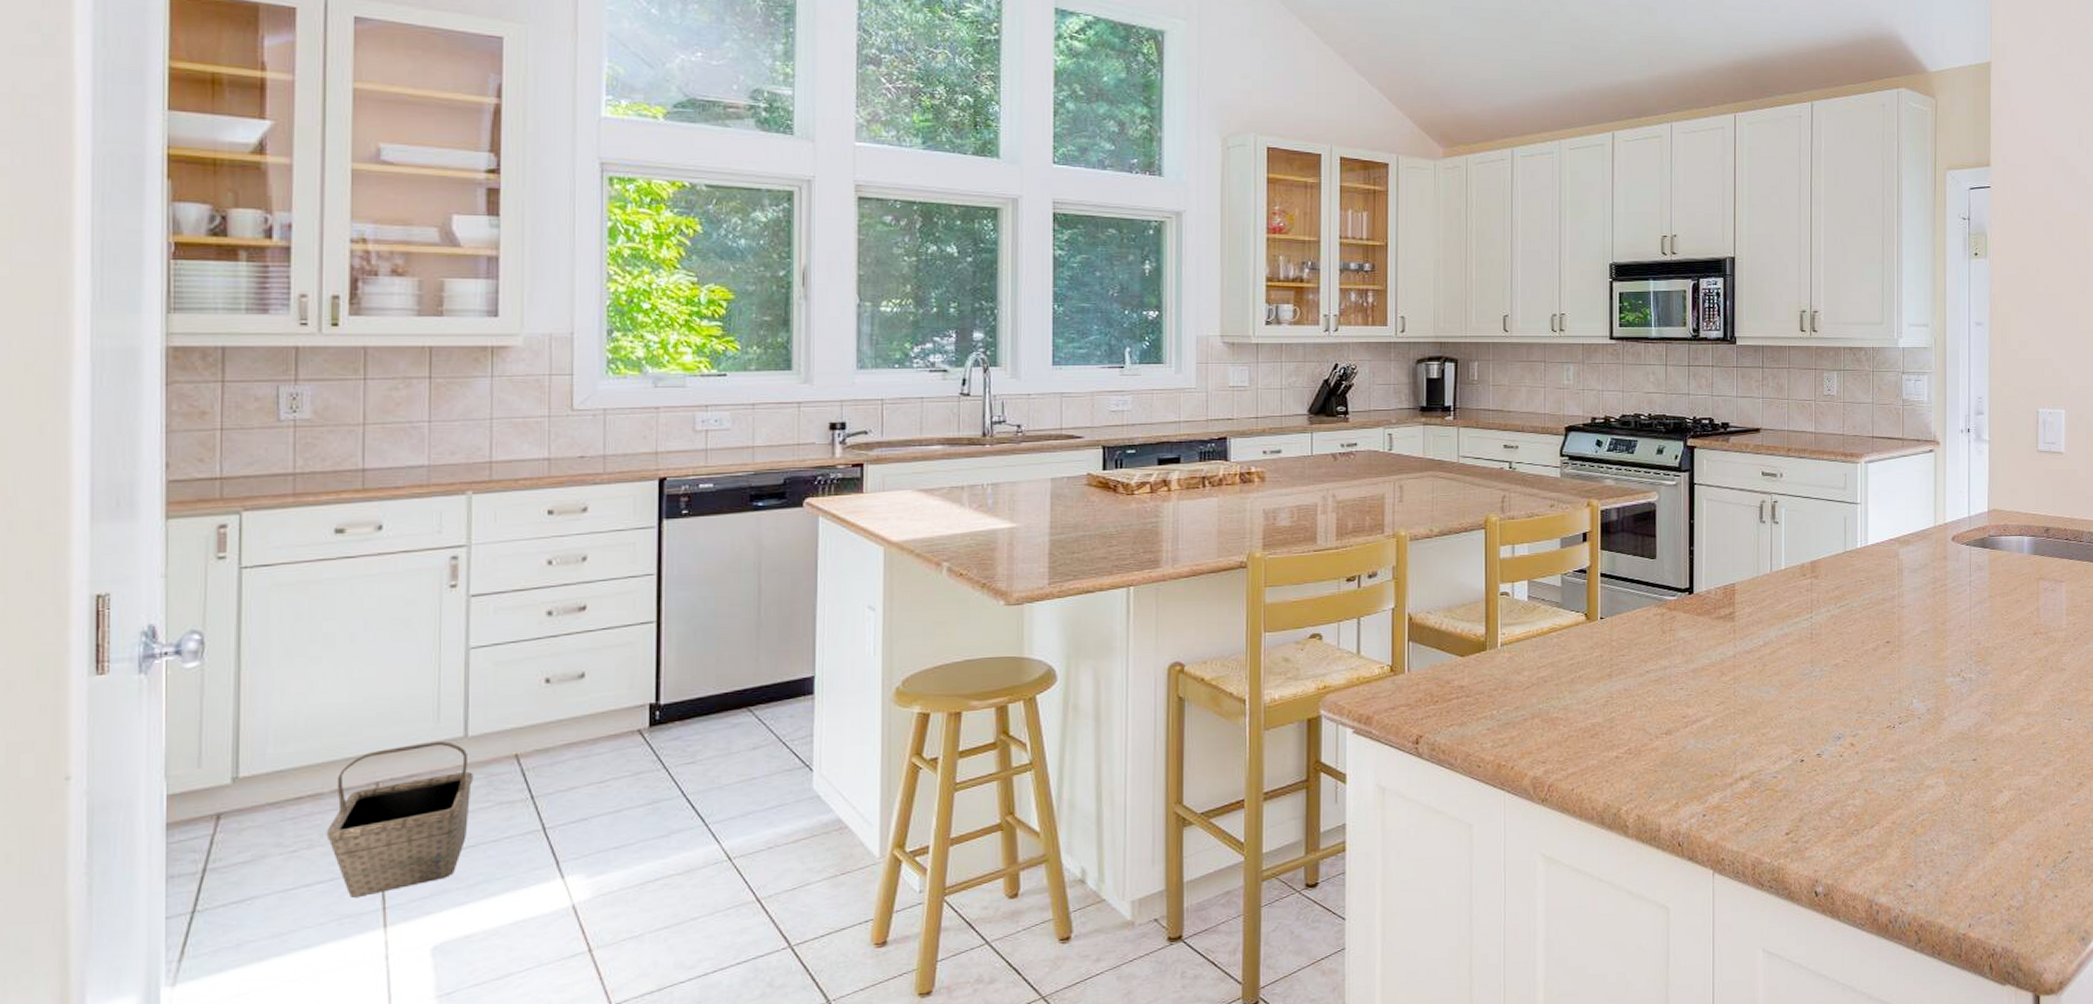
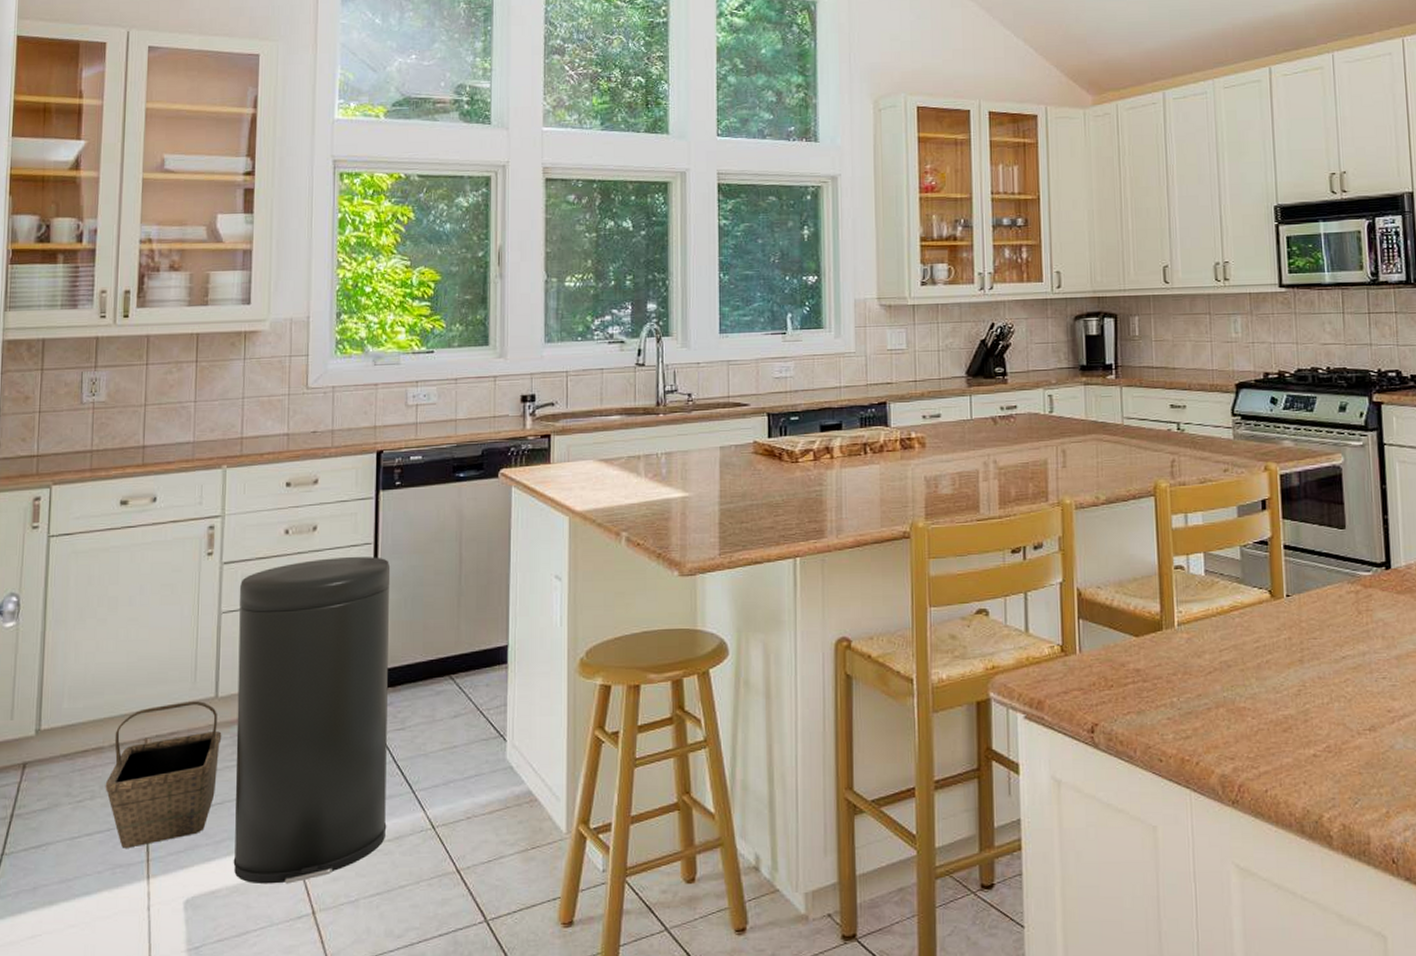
pedal bin: none [491,587,677,925] -> present [233,556,391,884]

